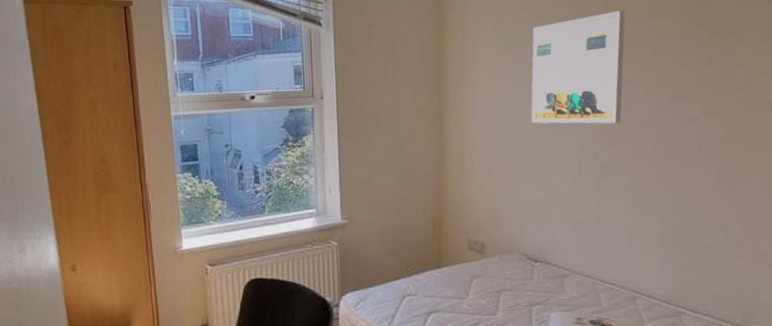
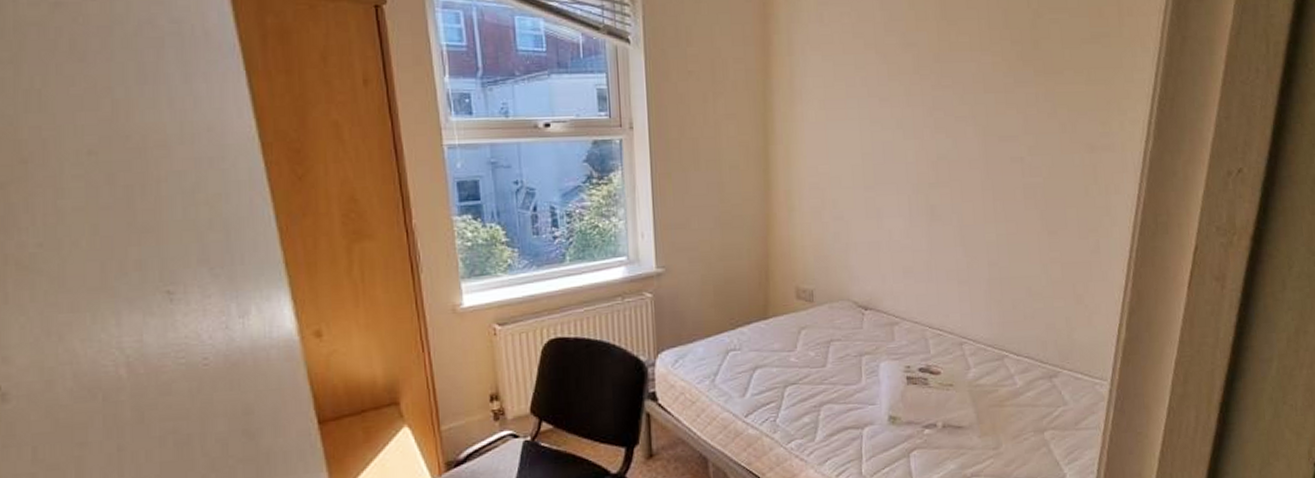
wall art: present [531,10,626,124] -> none [861,43,957,163]

